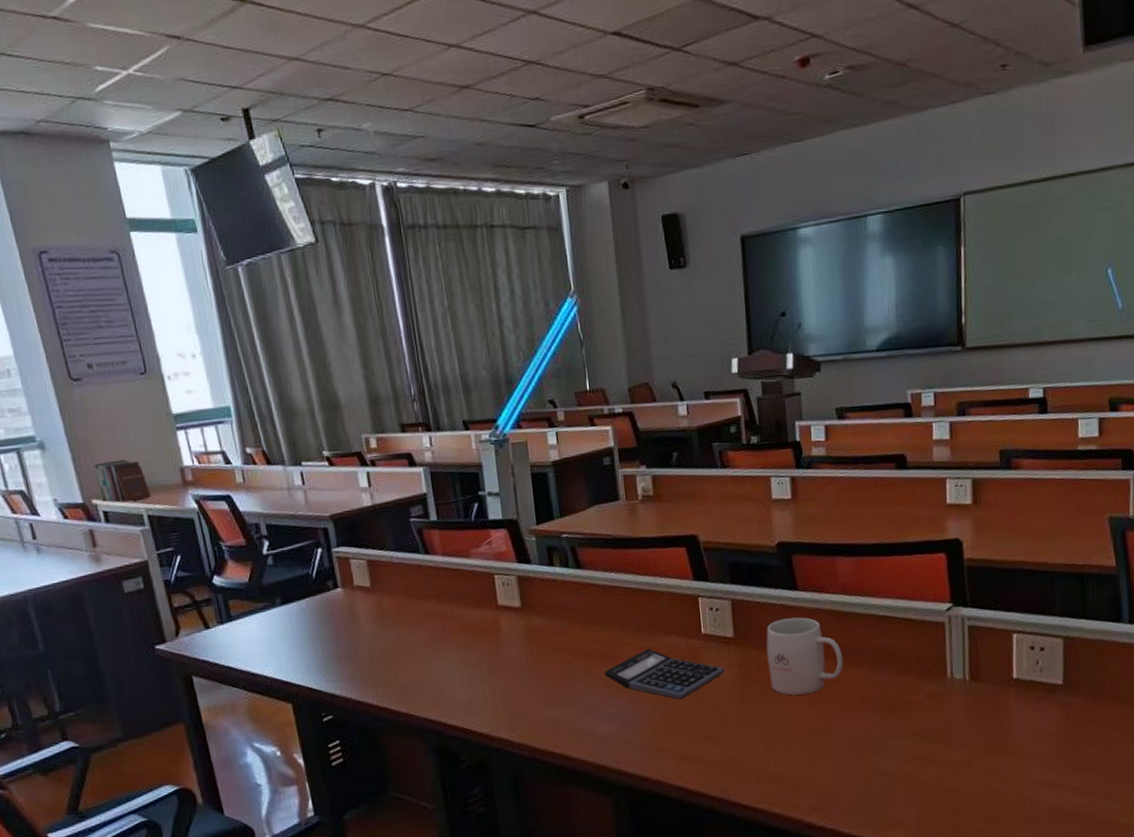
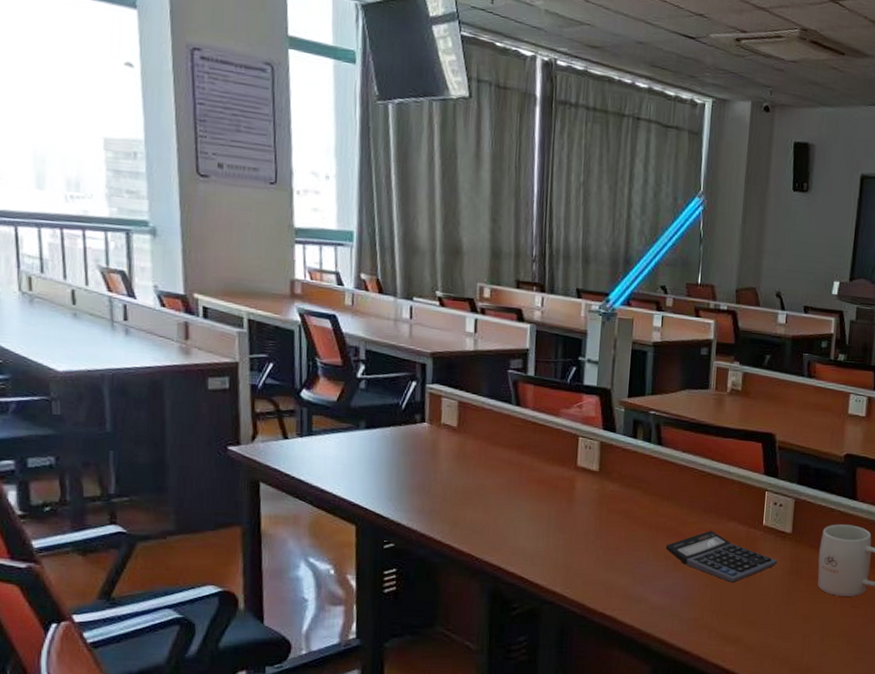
books: present [93,459,152,503] -> none [201,259,257,304]

